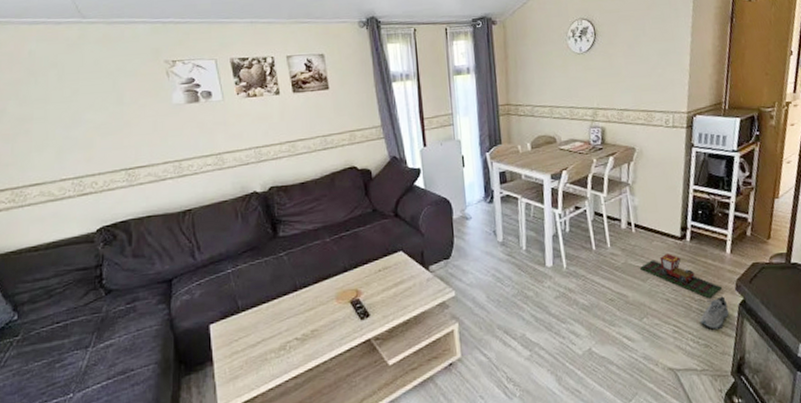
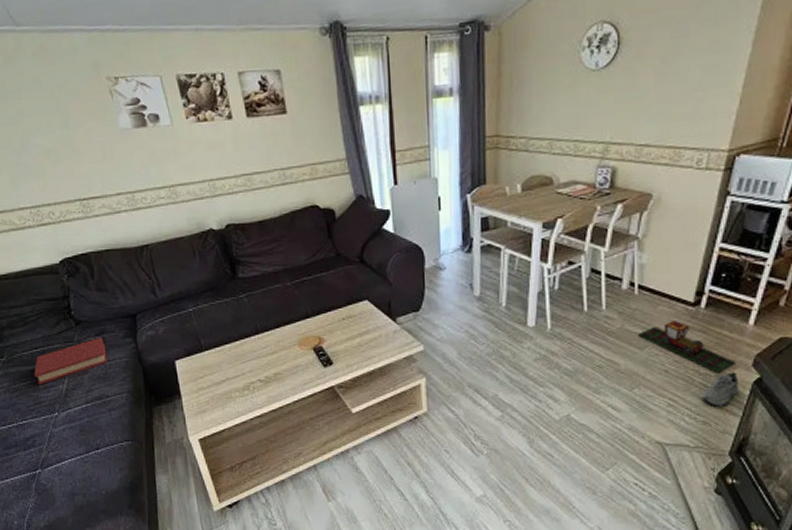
hardback book: none [51,305,137,364] -> present [34,336,108,385]

